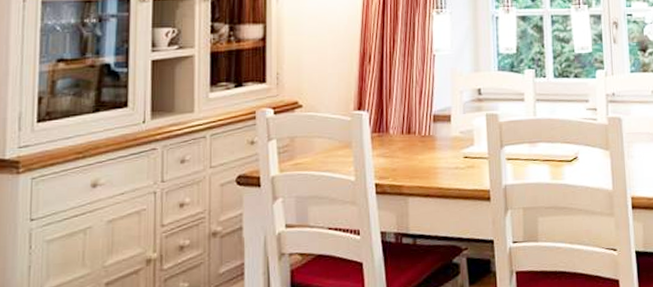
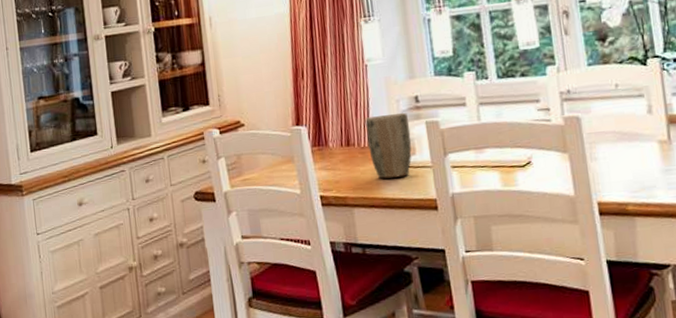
plant pot: none [428,104,471,168] -> present [365,113,412,179]

